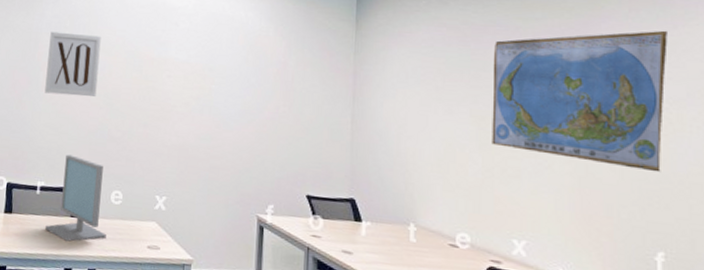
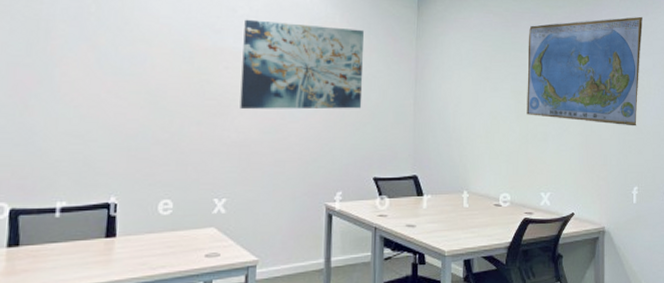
wall art: present [44,31,101,97] -> none [62,18,140,96]
computer monitor: present [45,154,106,242] -> none [70,165,153,267]
wall art: none [180,32,298,123] -> present [240,19,364,110]

